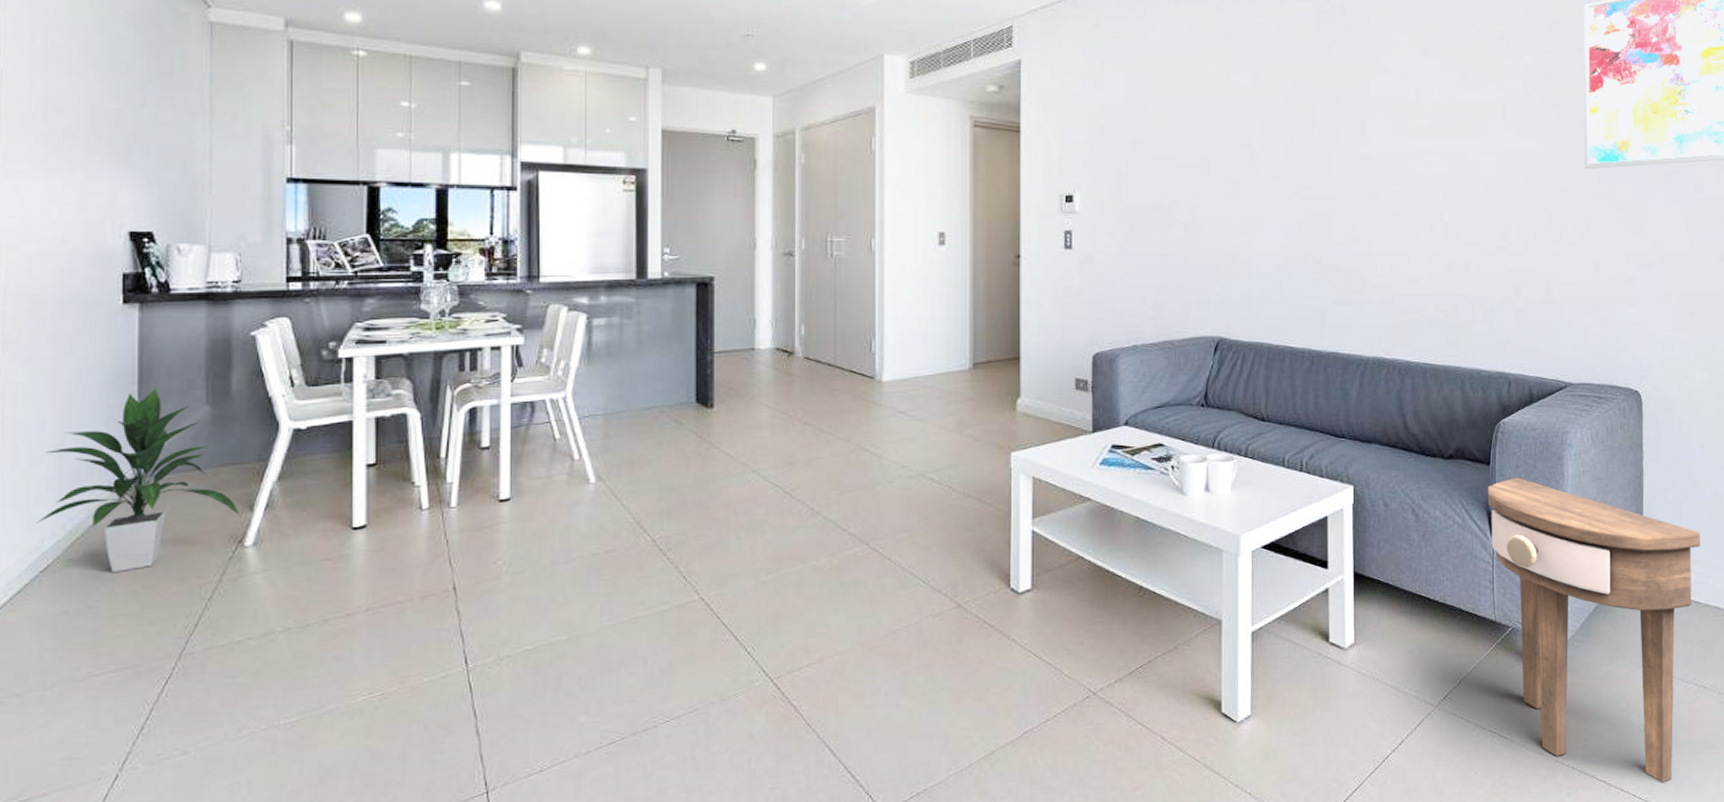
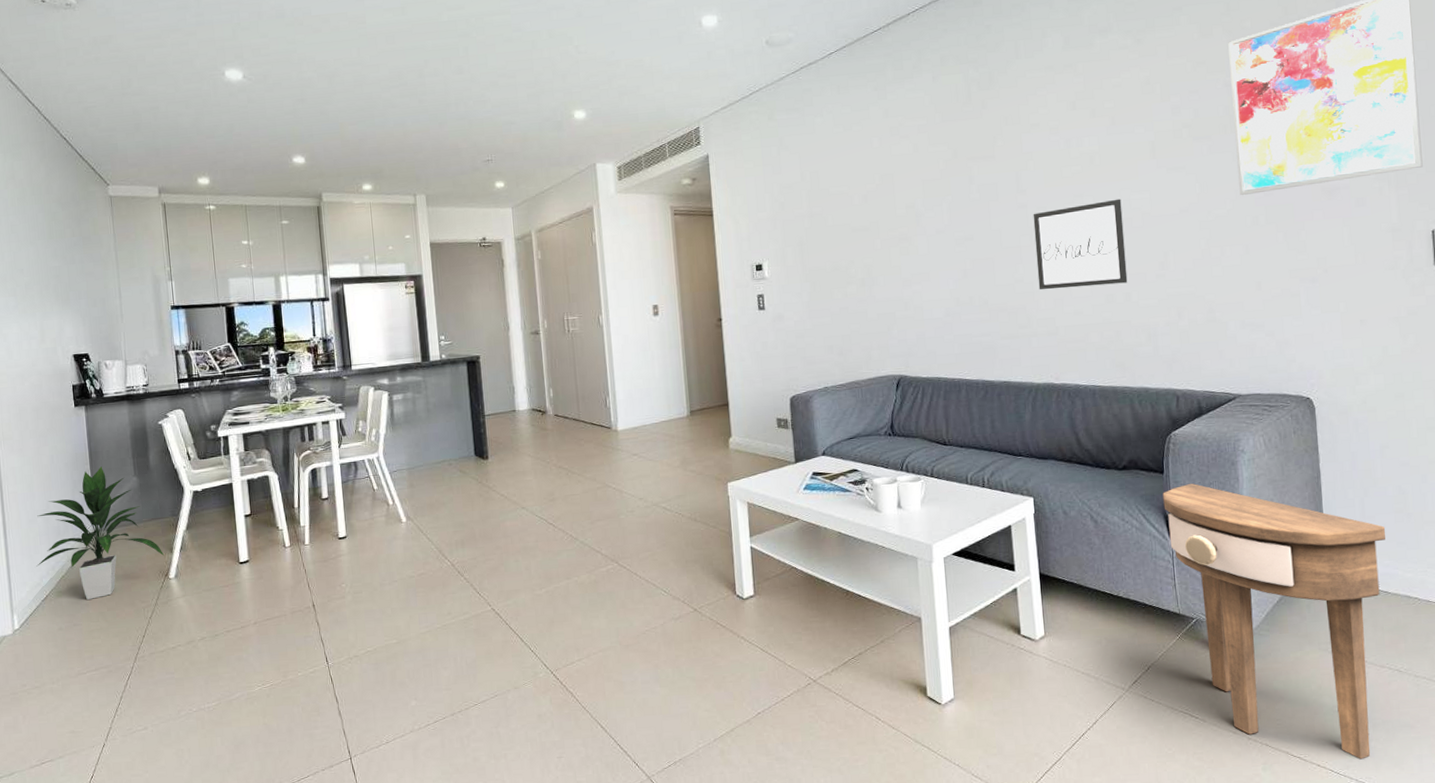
wall art: none [1375,159,1468,253] -> present [1033,199,1128,290]

